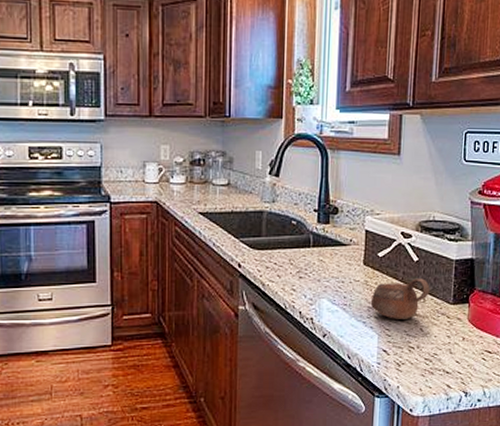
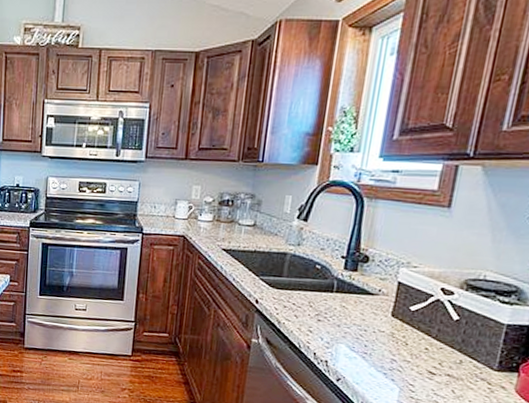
cup: present [370,278,430,319] -> none [394,337,470,378]

